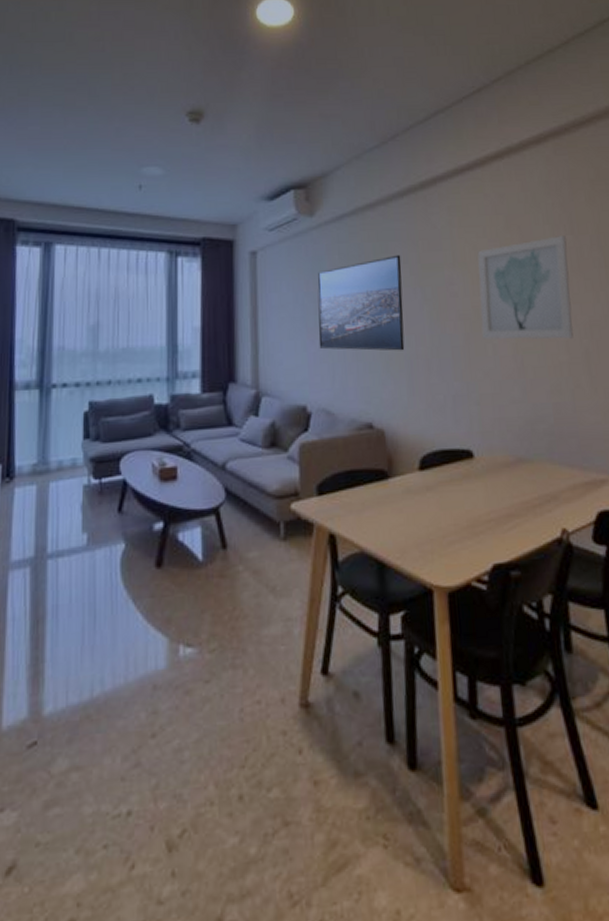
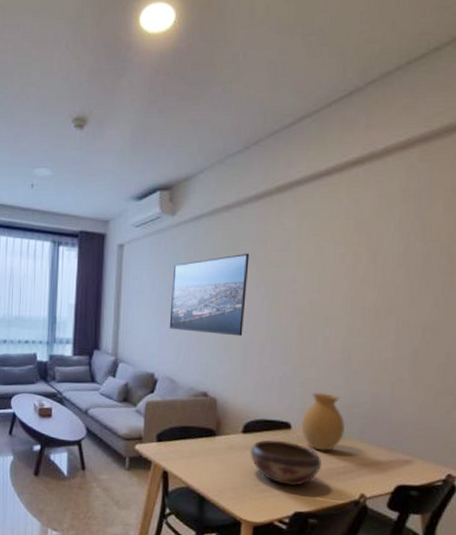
decorative bowl: none [431,474,515,532] -> present [250,439,323,487]
wall art: present [477,235,574,340] -> none [315,242,416,338]
vase: none [482,409,532,482] -> present [300,392,345,452]

